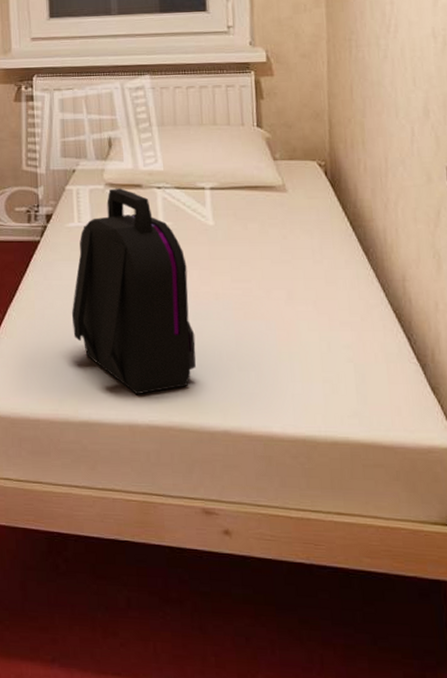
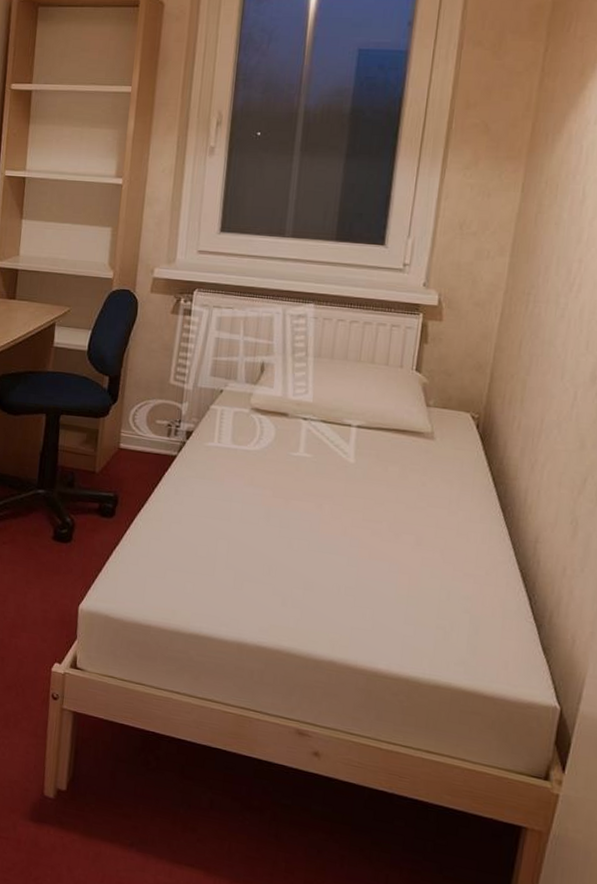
backpack: present [71,188,196,395] -> none [196,413,321,616]

